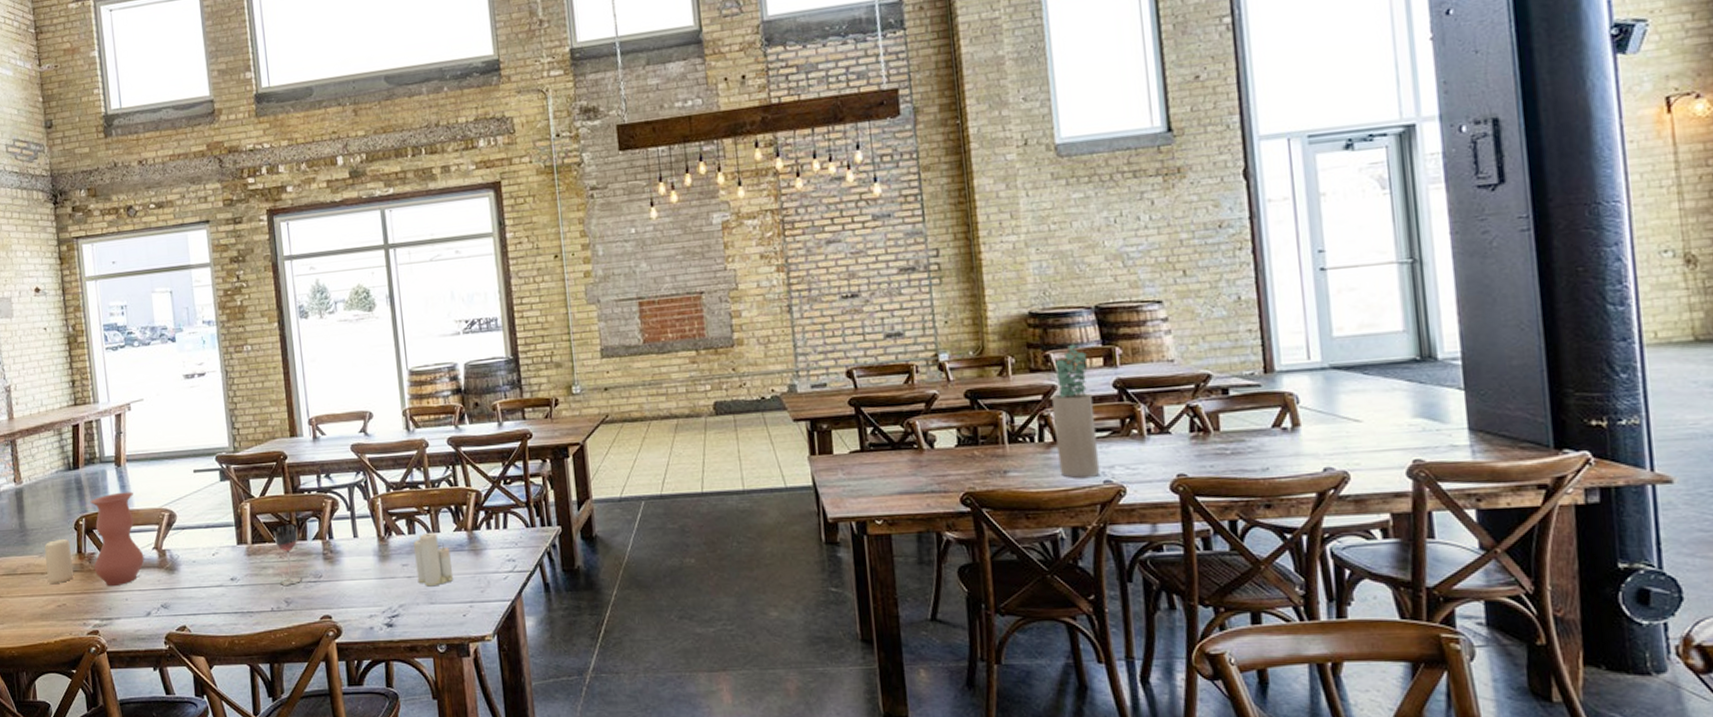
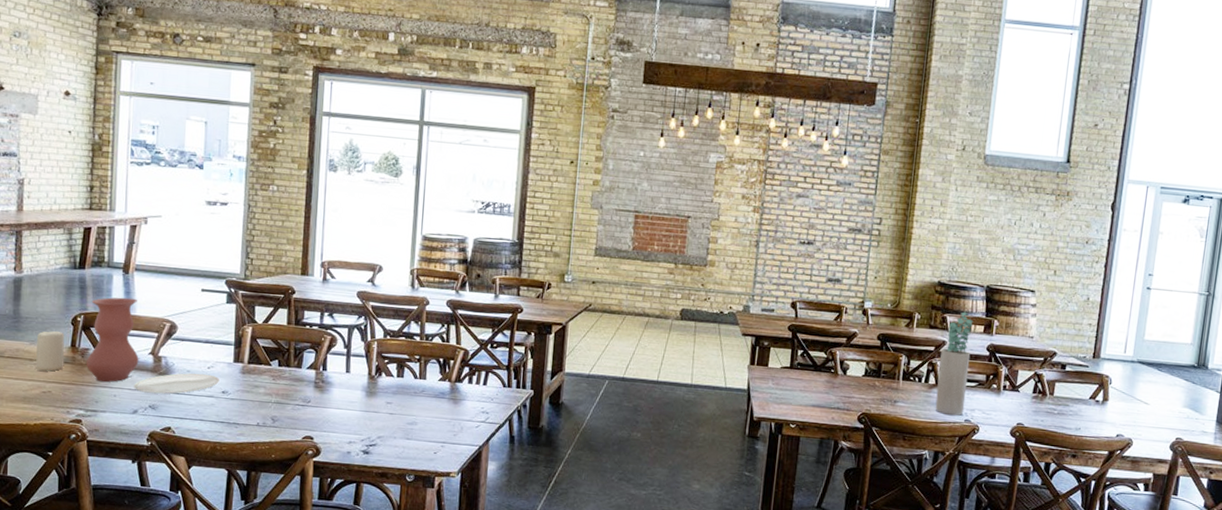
plate: none [143,561,226,592] -> present [134,373,219,394]
wineglass: present [273,524,302,585] -> none [270,351,295,405]
candle: present [413,531,454,587] -> none [398,376,432,425]

